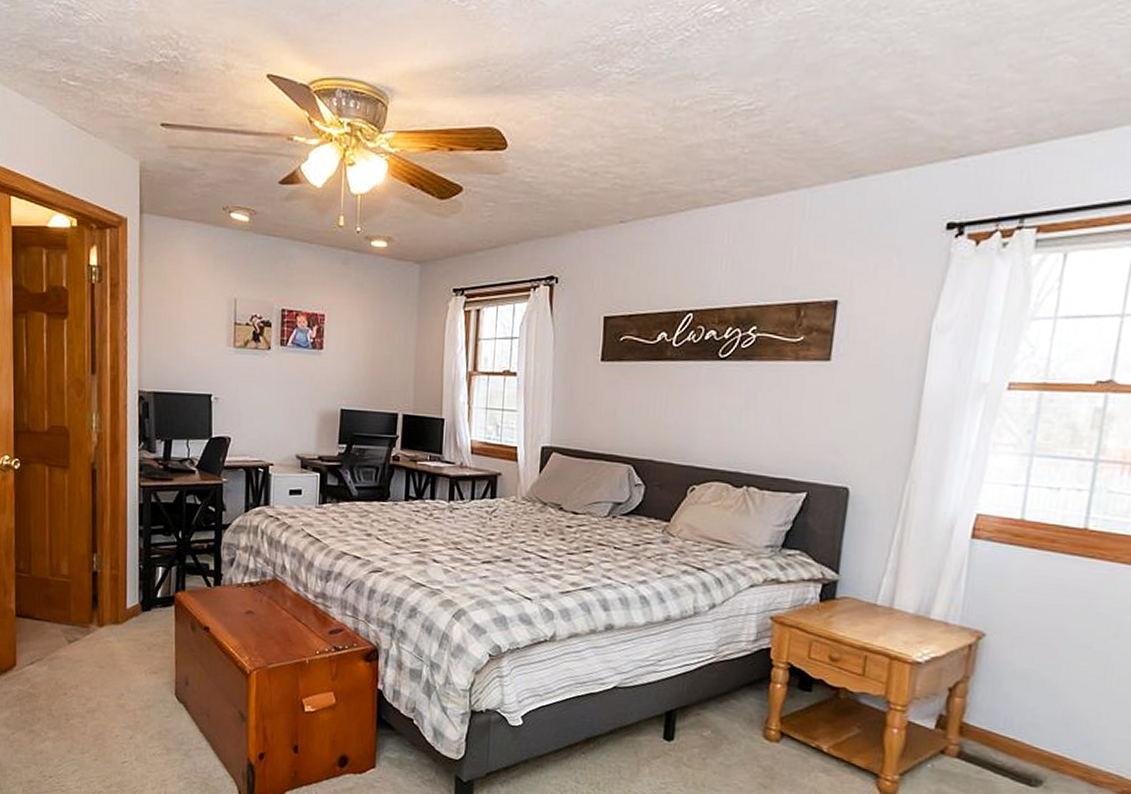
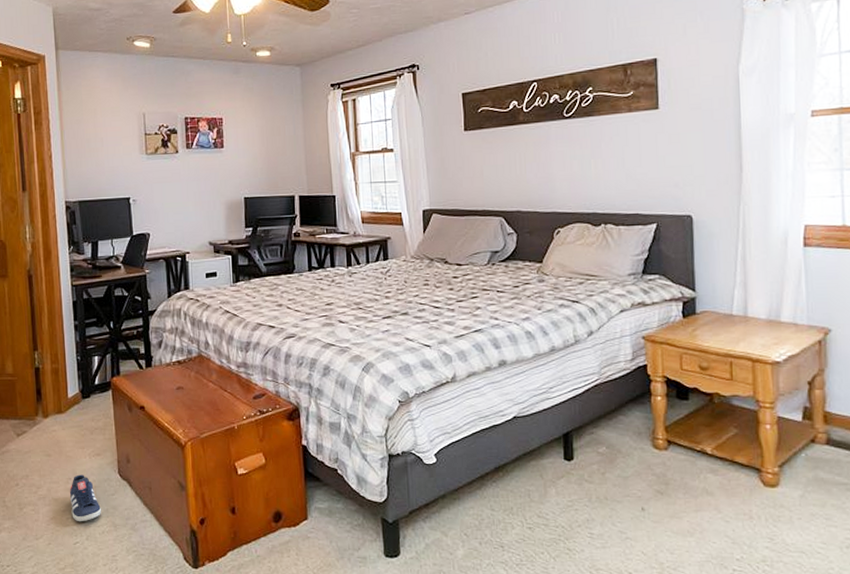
sneaker: none [121,691,155,741] -> present [69,474,102,522]

